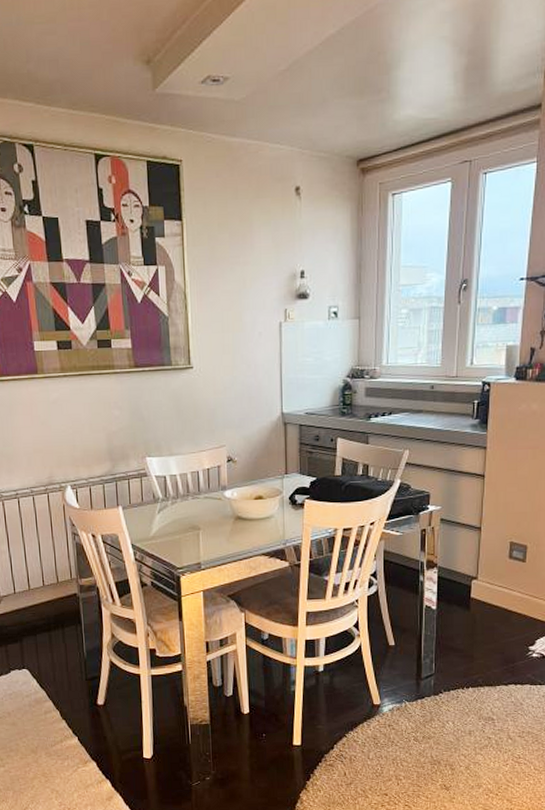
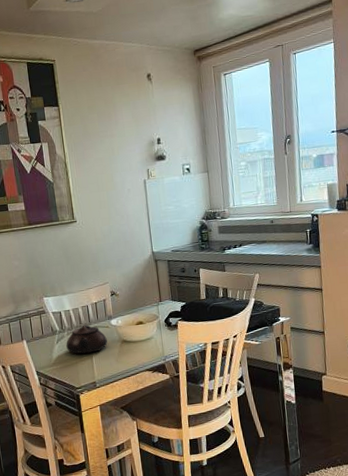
teapot: none [169,494,218,529] -> present [66,325,108,354]

